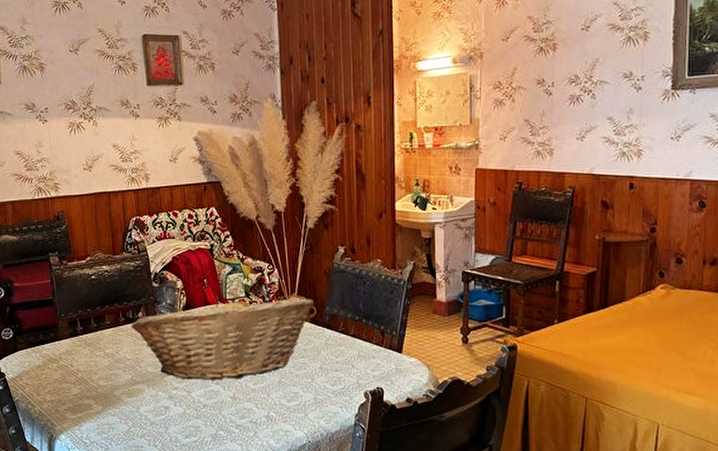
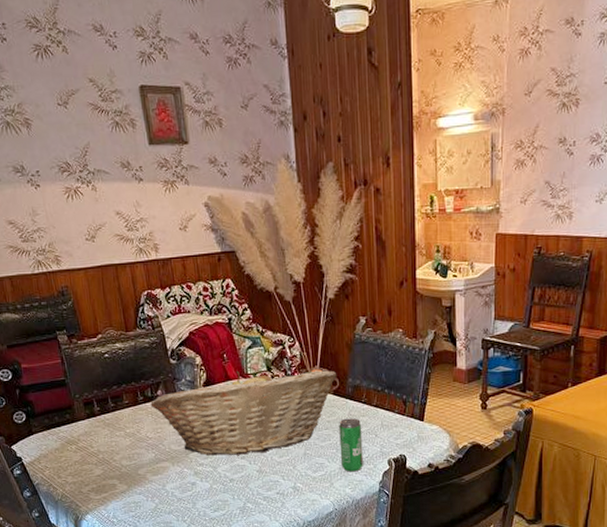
beverage can: none [315,347,339,403] -> present [339,418,363,472]

